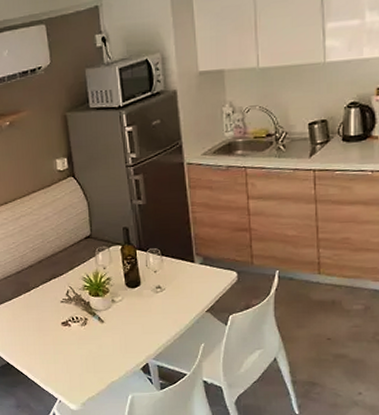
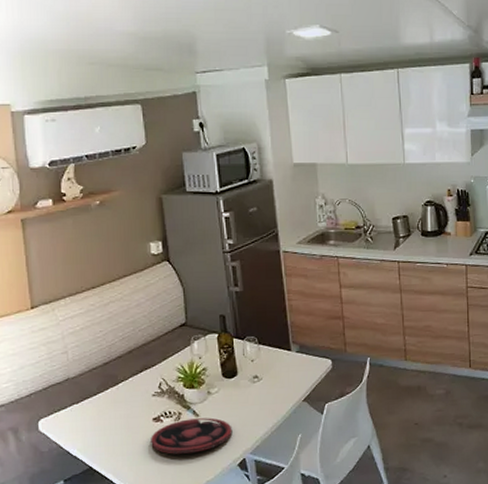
plate: none [60,324,136,356] -> present [151,417,233,454]

